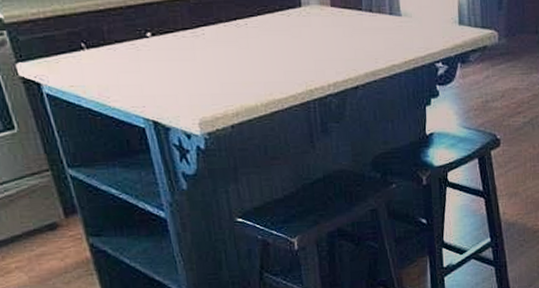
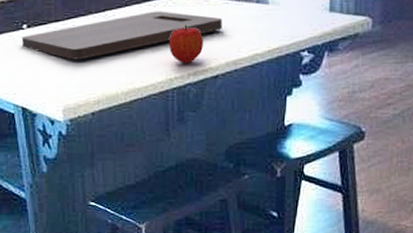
cutting board: none [146,21,359,71] -> present [21,11,223,60]
fruit: none [305,35,342,75] -> present [169,25,204,64]

